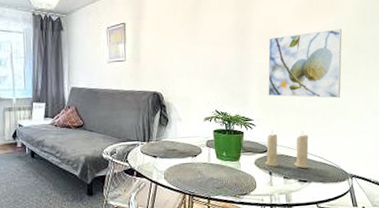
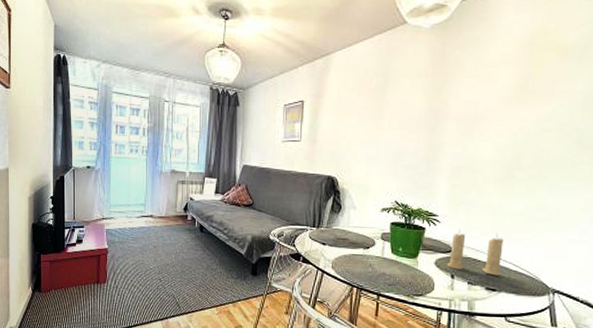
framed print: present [268,29,342,99] -> none [459,118,562,200]

